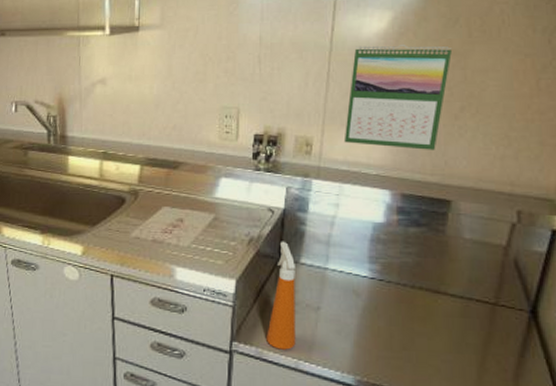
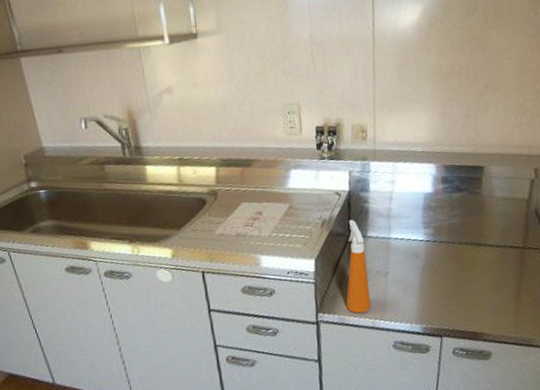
calendar: present [343,44,452,150] -> none [392,32,474,127]

